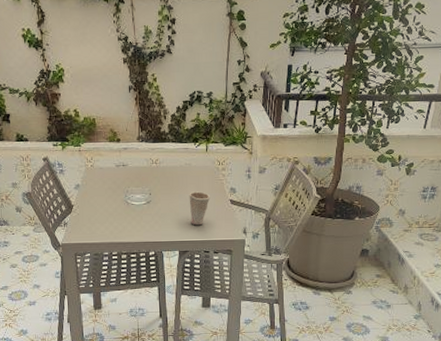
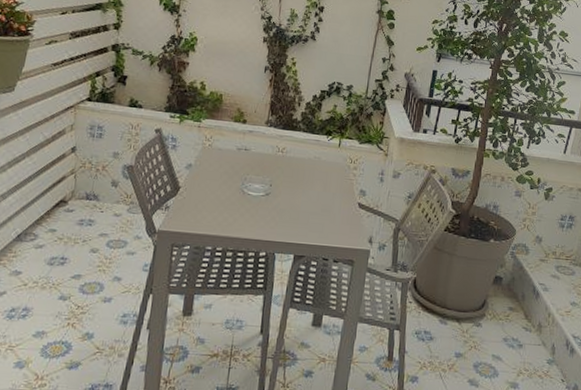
cup: present [189,191,211,226] -> none [312,188,338,228]

